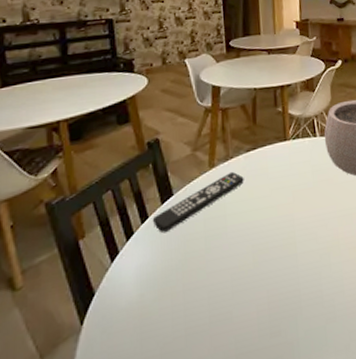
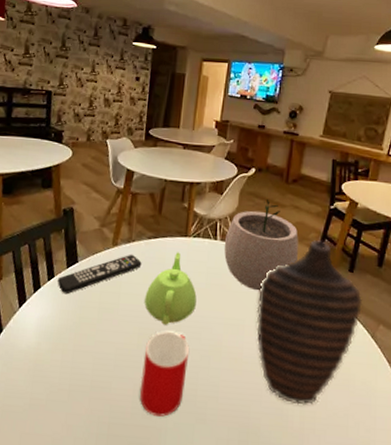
teapot: none [253,158,307,235] -> present [144,252,197,325]
cup: none [262,239,310,331] -> present [140,331,190,417]

